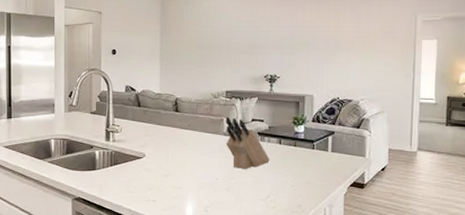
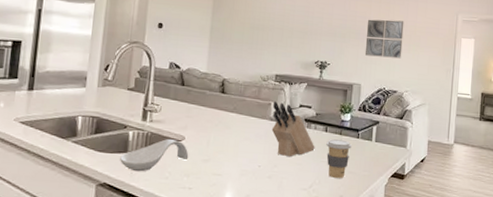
spoon rest: none [90,157,150,187] -> present [120,139,189,172]
coffee cup: none [281,151,307,189] -> present [326,139,351,179]
wall art: none [315,27,357,67] -> present [364,19,404,59]

